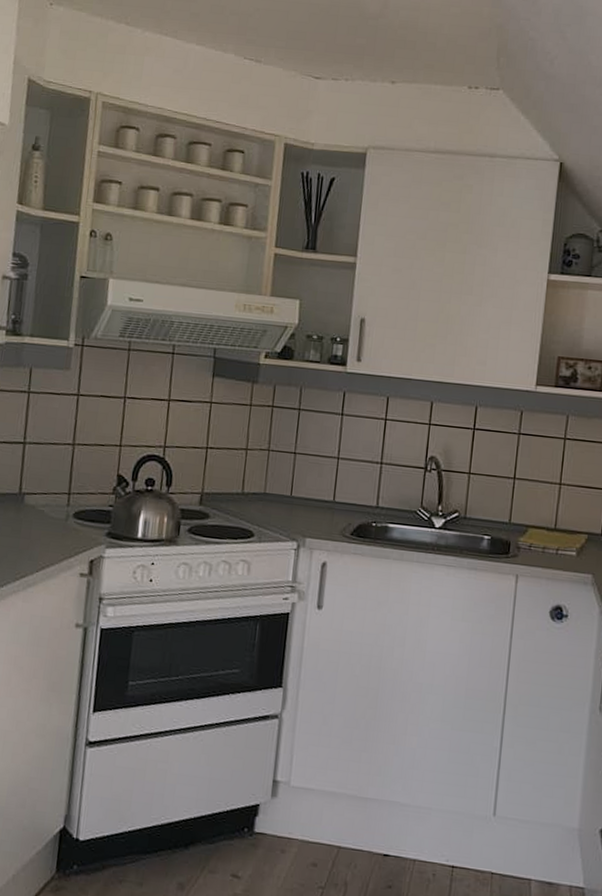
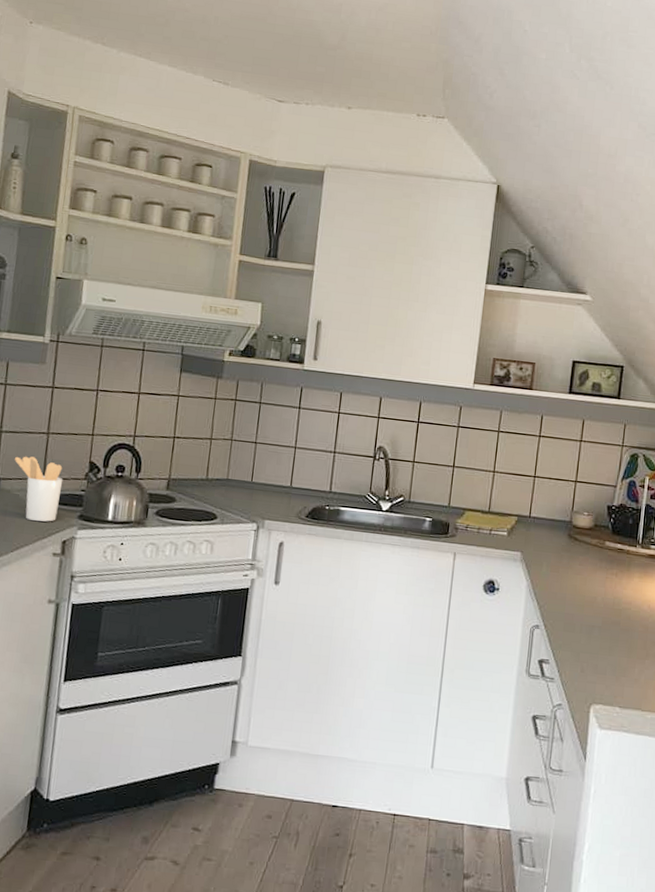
utensil holder: none [39,469,90,540] -> present [15,456,63,522]

